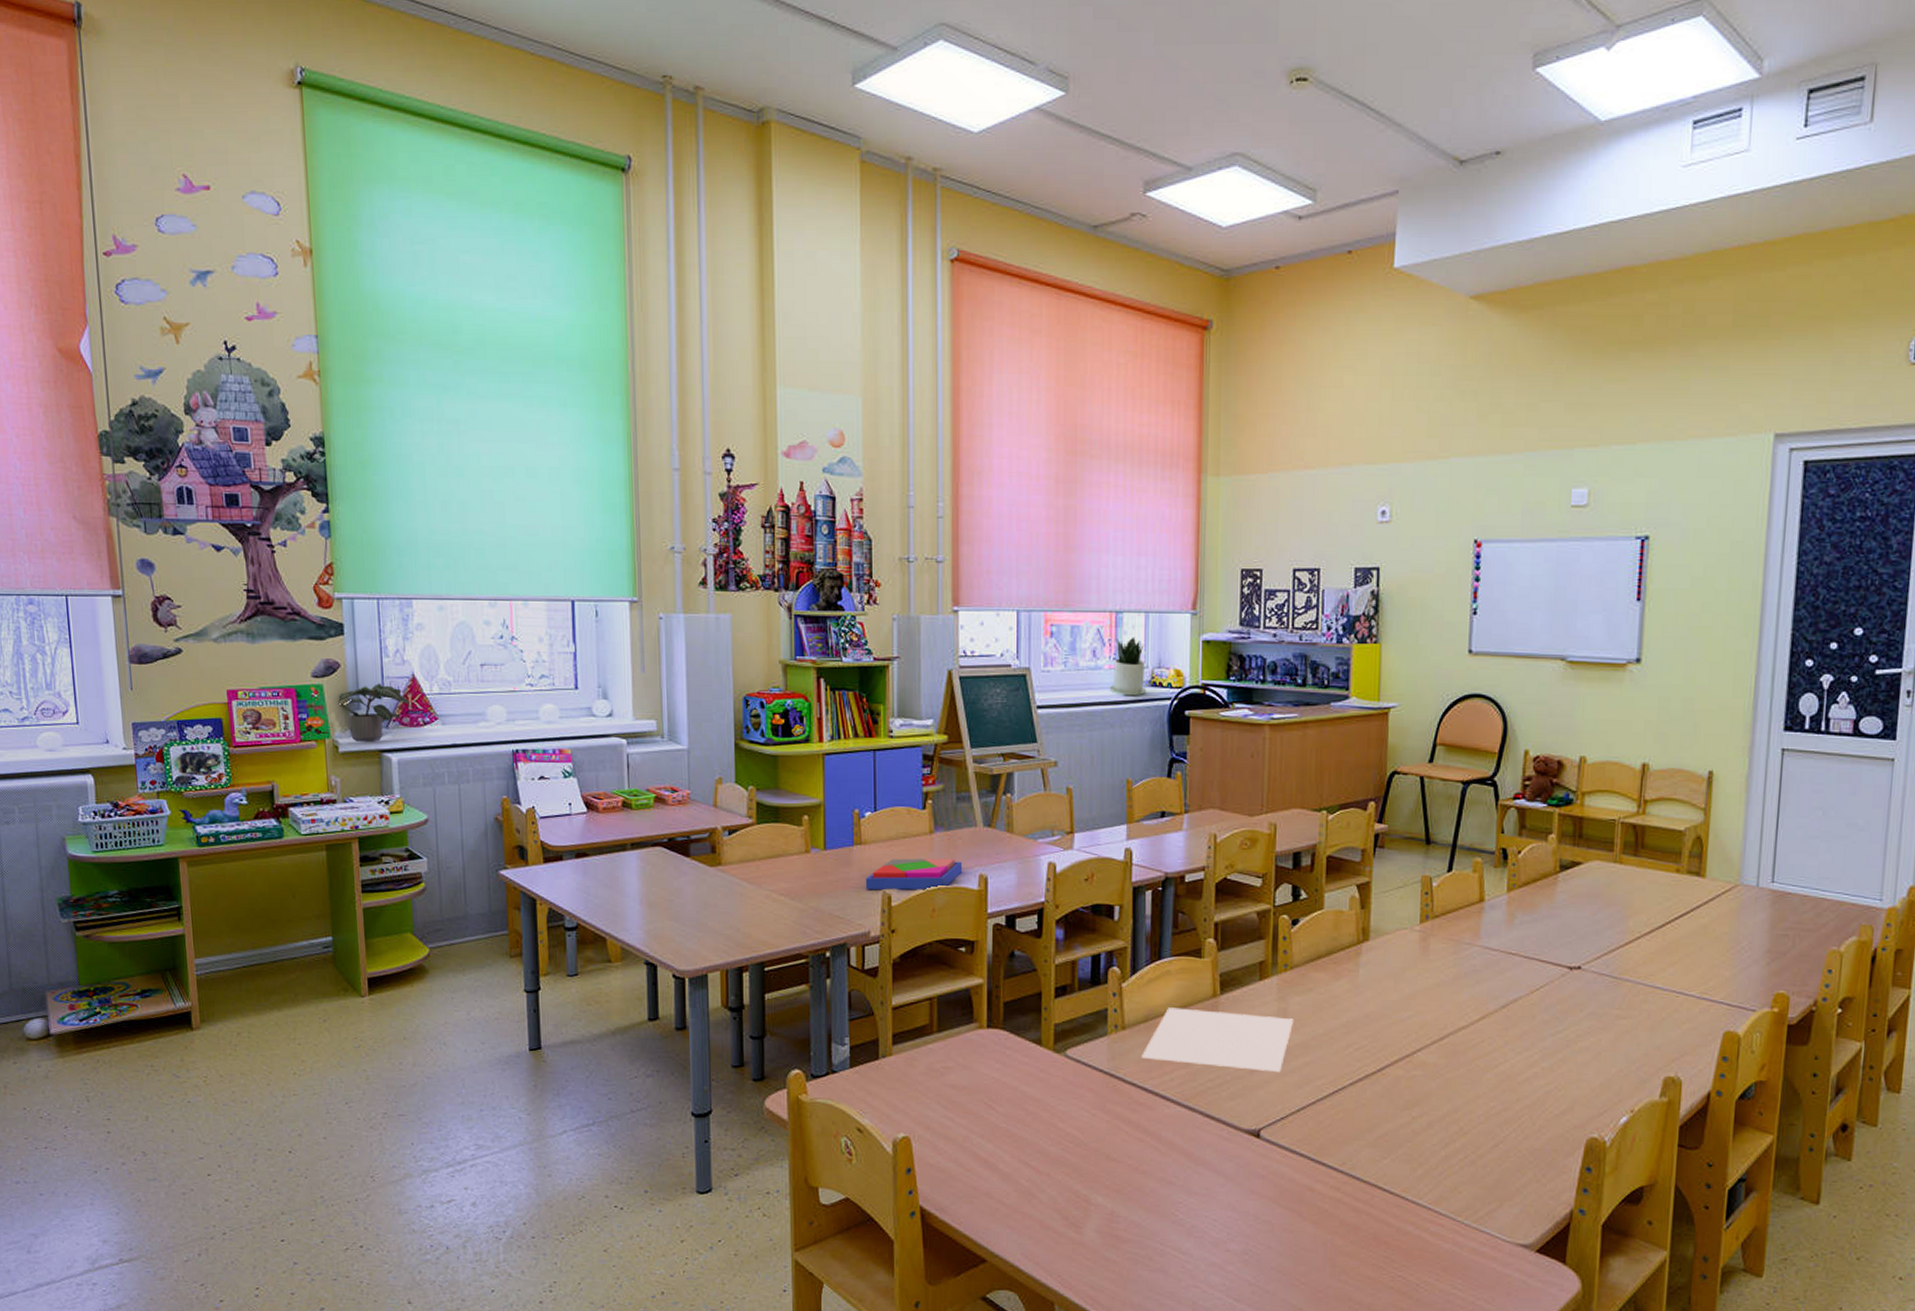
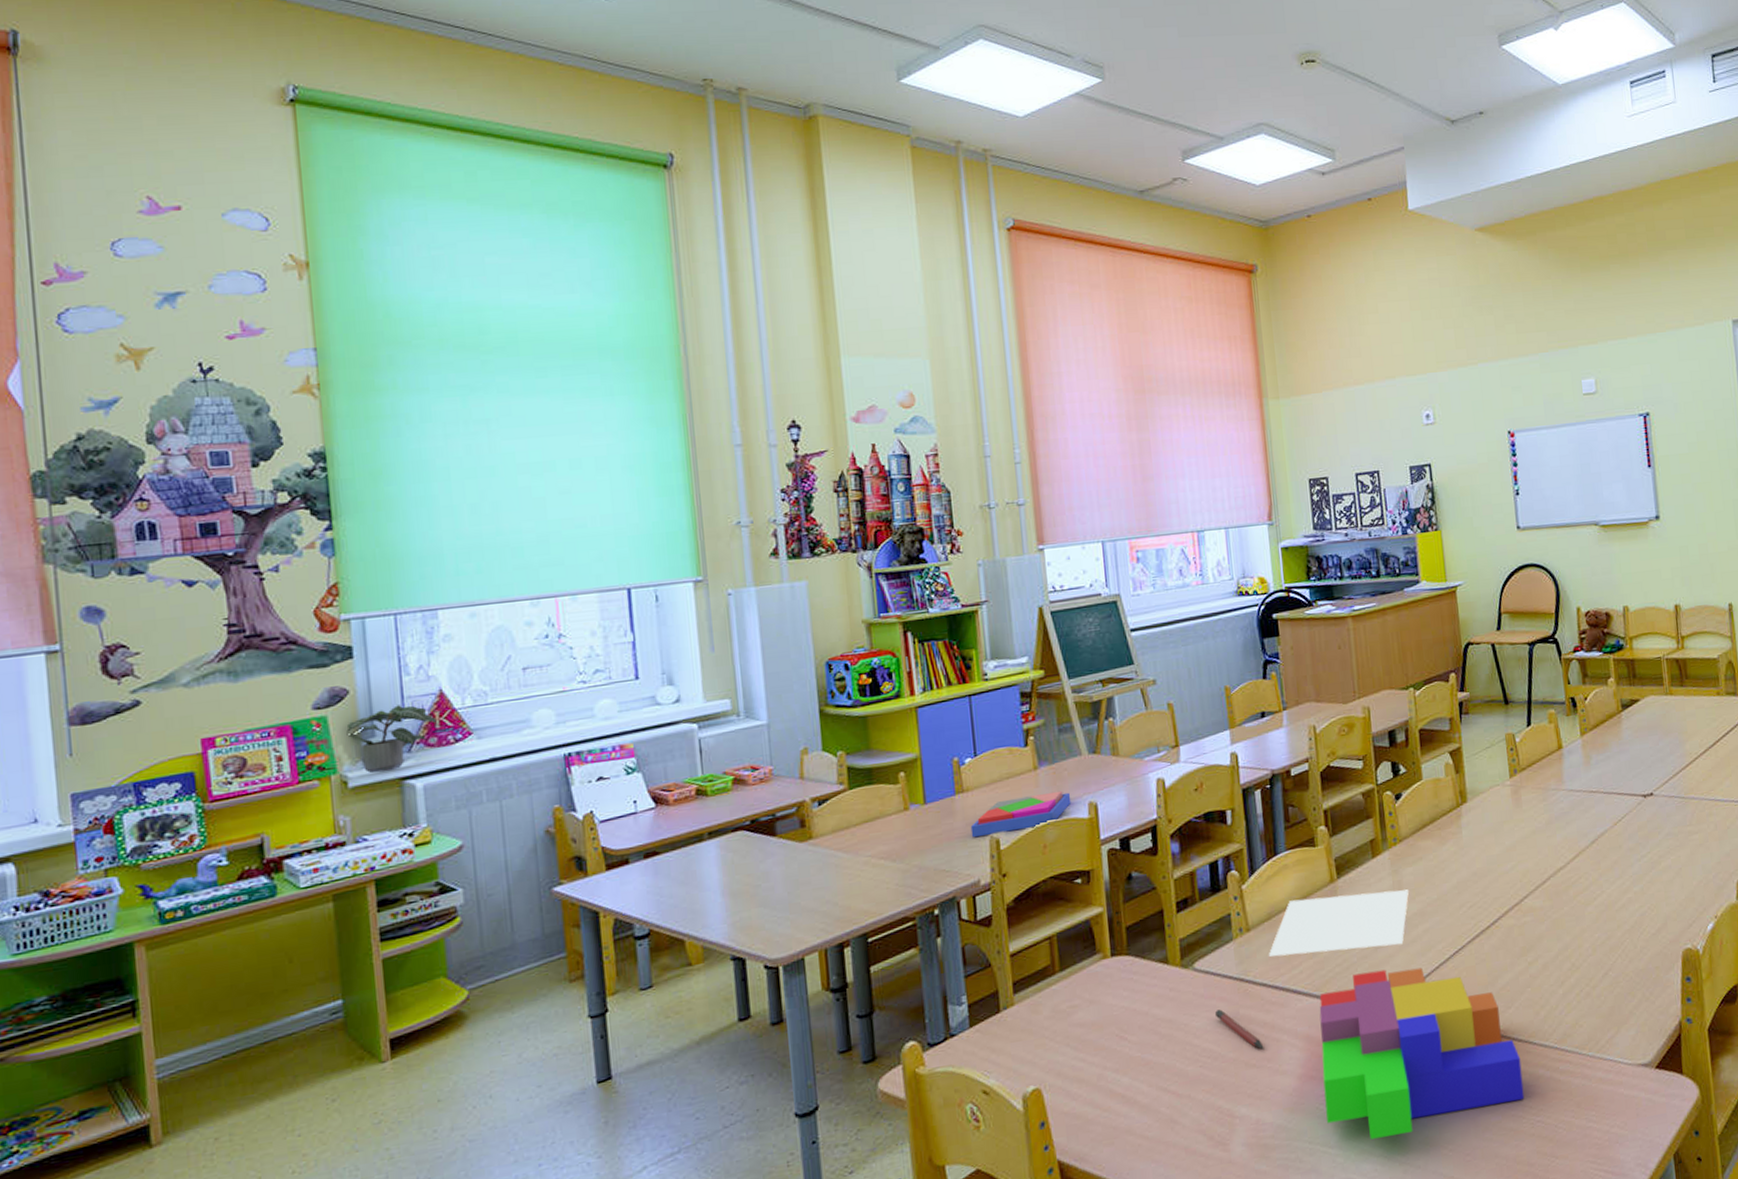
pencil: none [1081,1099,1127,1146] -> present [1214,1009,1264,1050]
planter: present [1109,636,1147,696] -> none [1198,552,1235,609]
toy blocks: none [1181,1092,1389,1258] -> present [1319,967,1525,1140]

